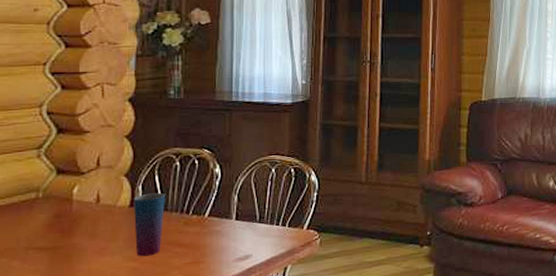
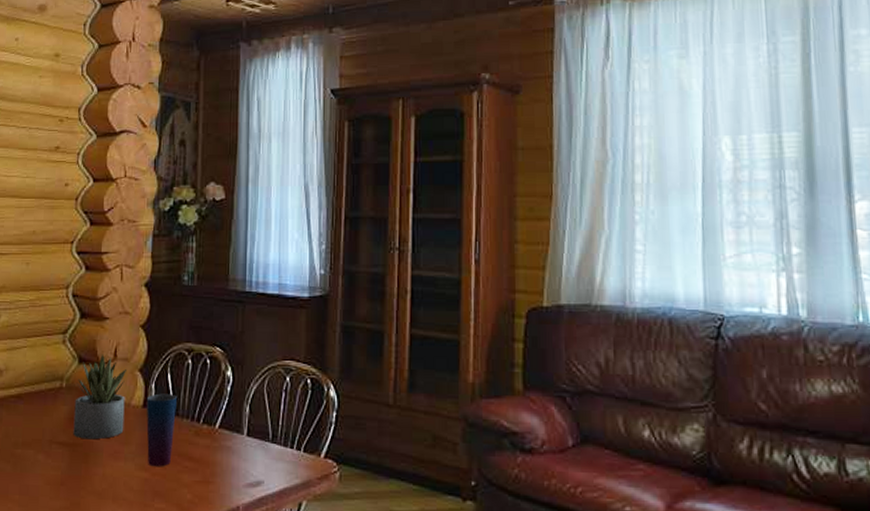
succulent plant: none [53,164,111,242] -> present [73,354,126,440]

